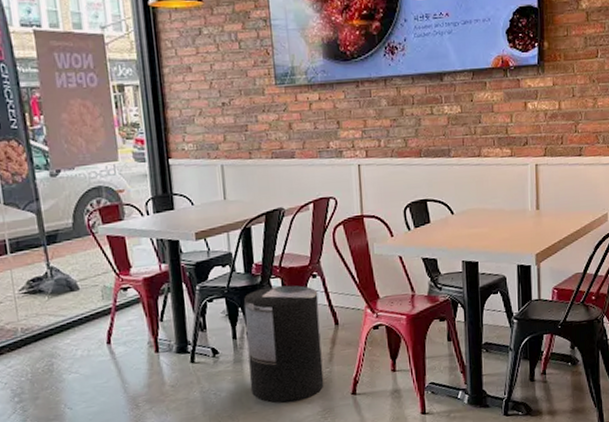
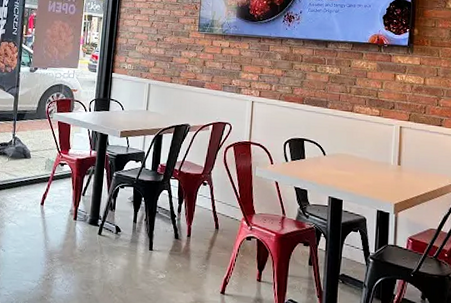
trash can: present [244,285,324,403] -> none [140,185,206,288]

